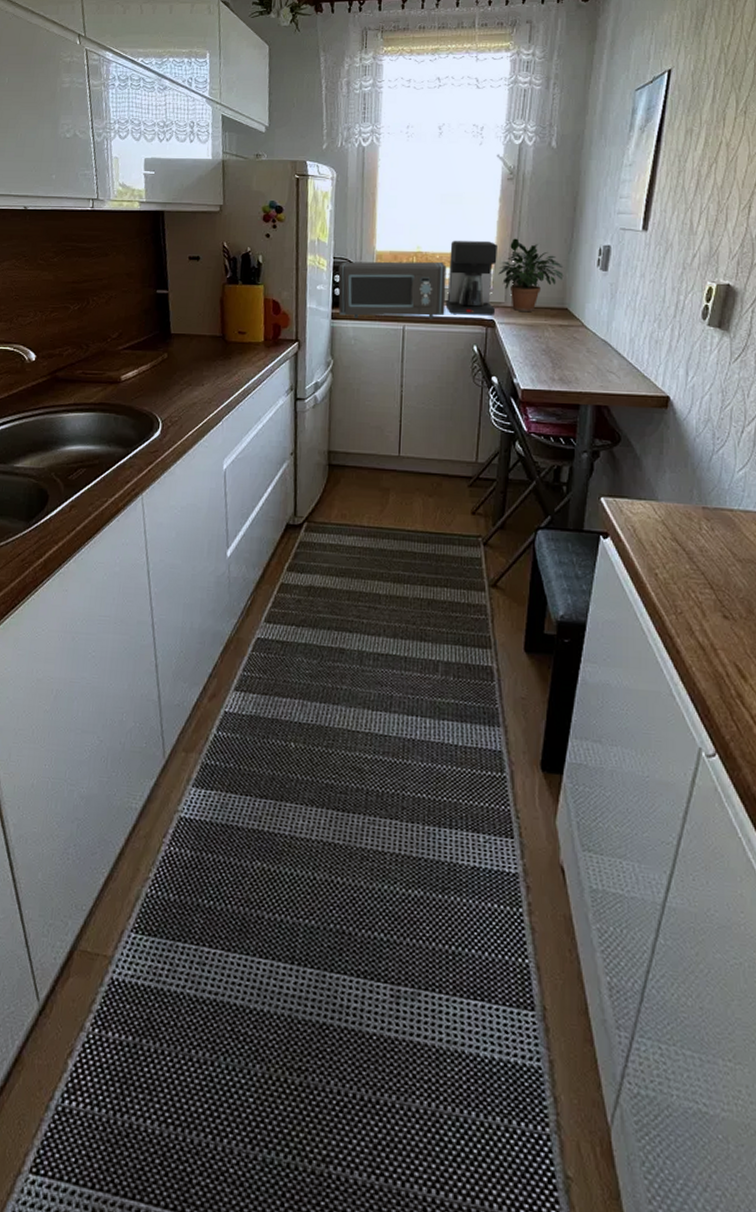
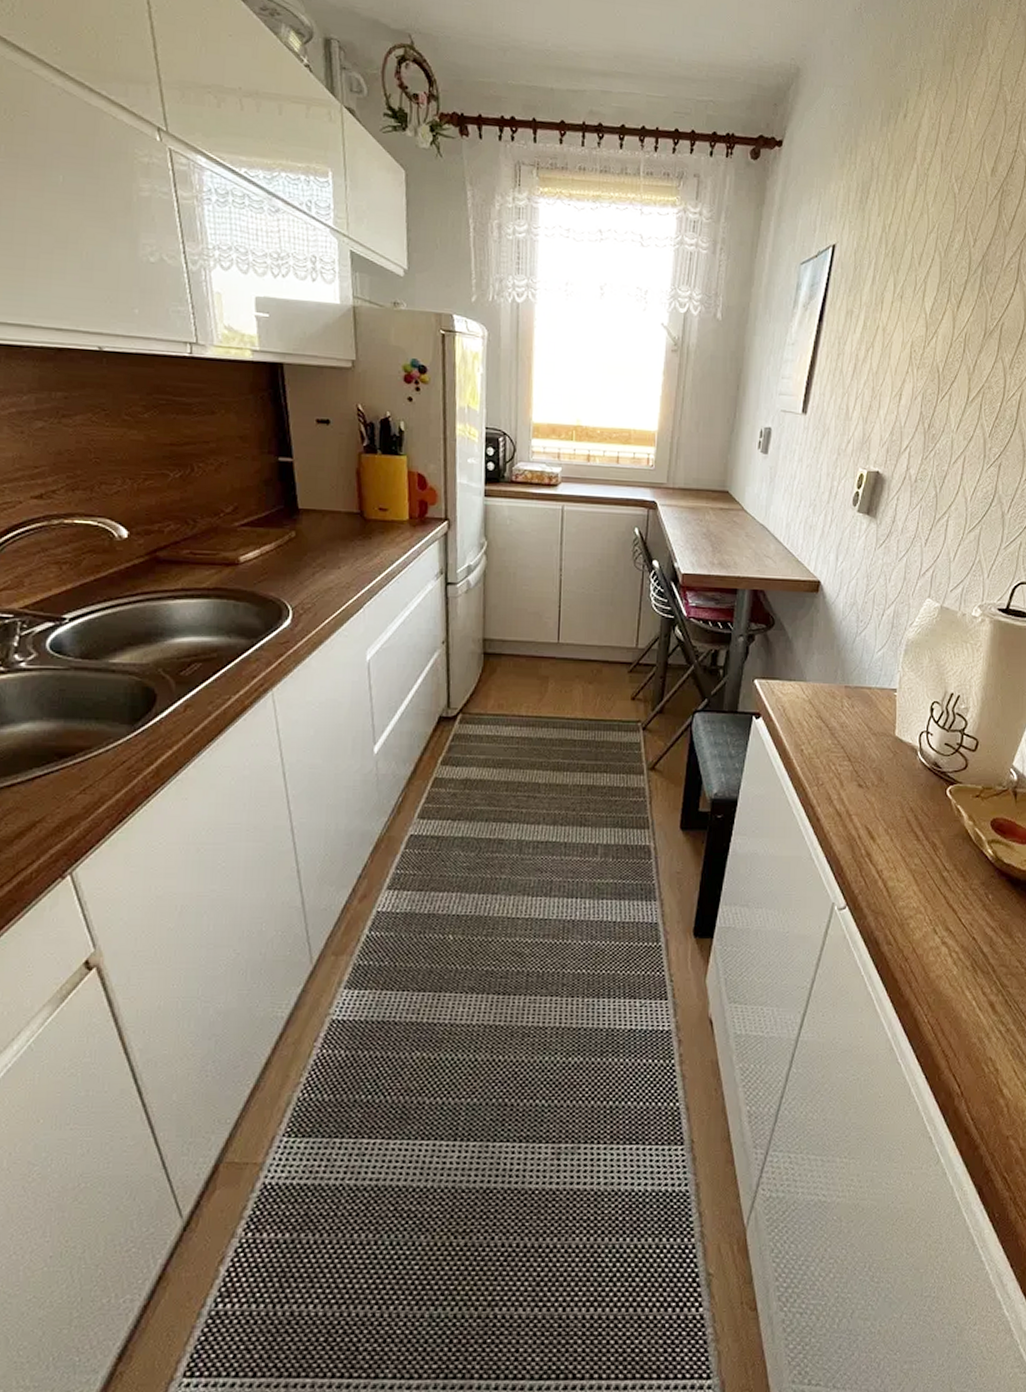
microwave: present [338,261,447,319] -> none [491,432,608,499]
coffee maker: present [445,241,497,315] -> none [606,415,660,497]
potted plant: present [498,238,564,312] -> none [661,415,726,494]

